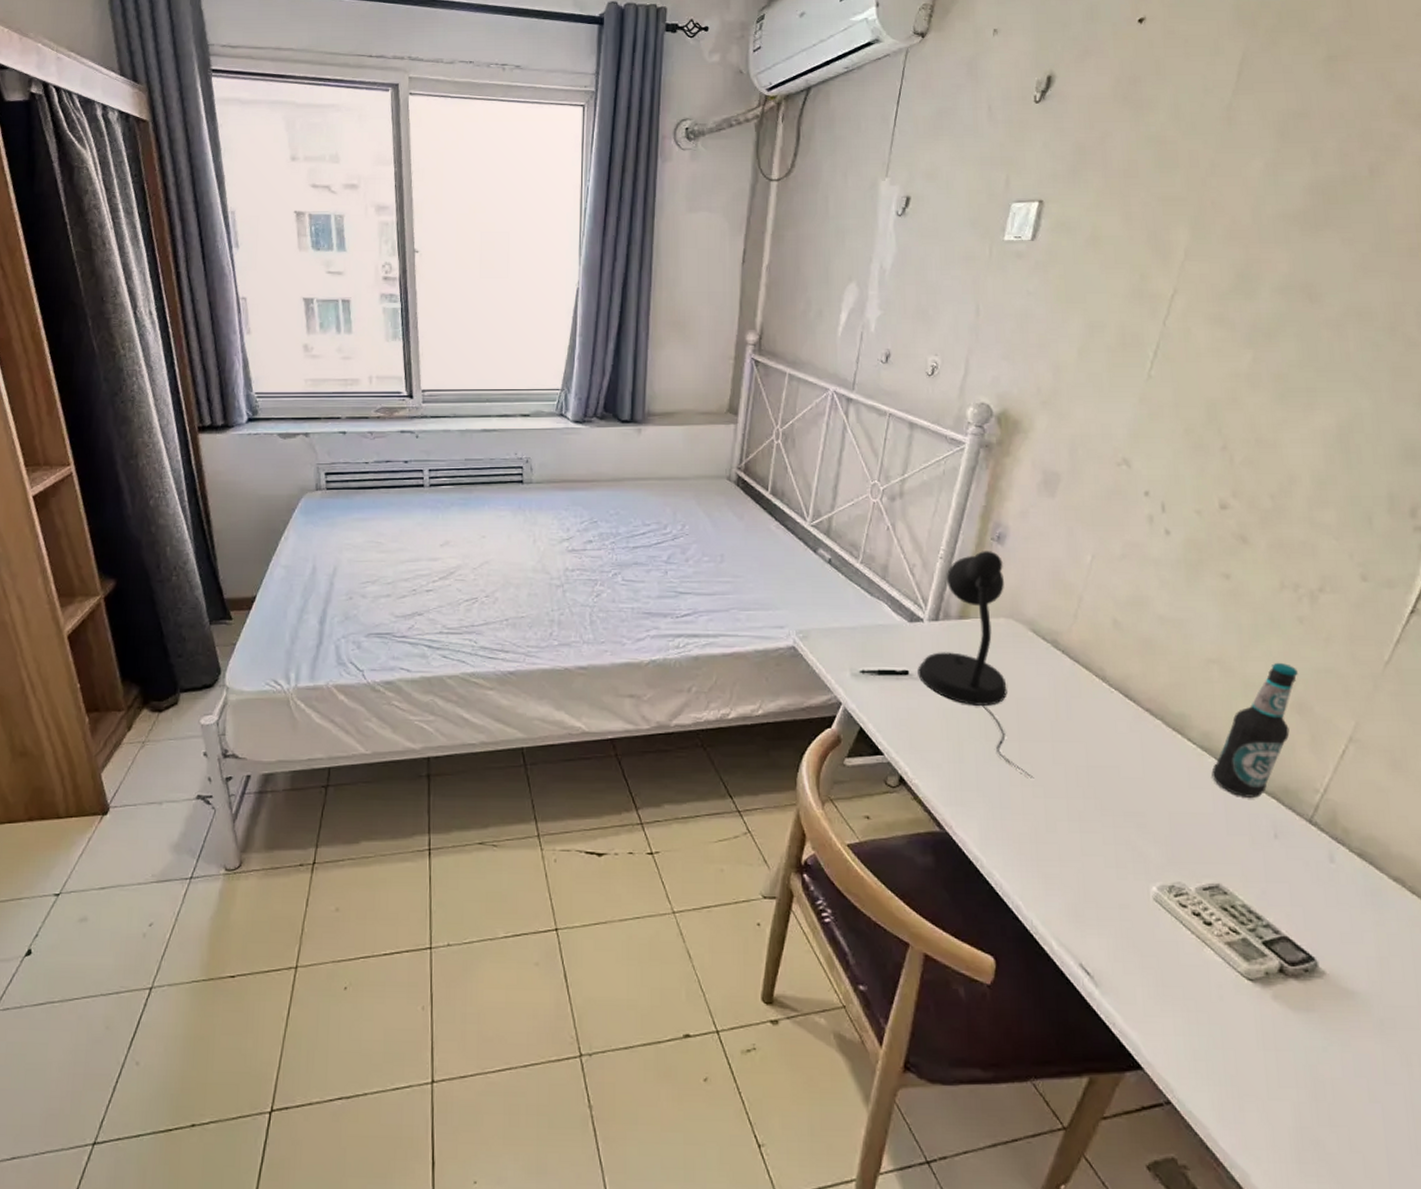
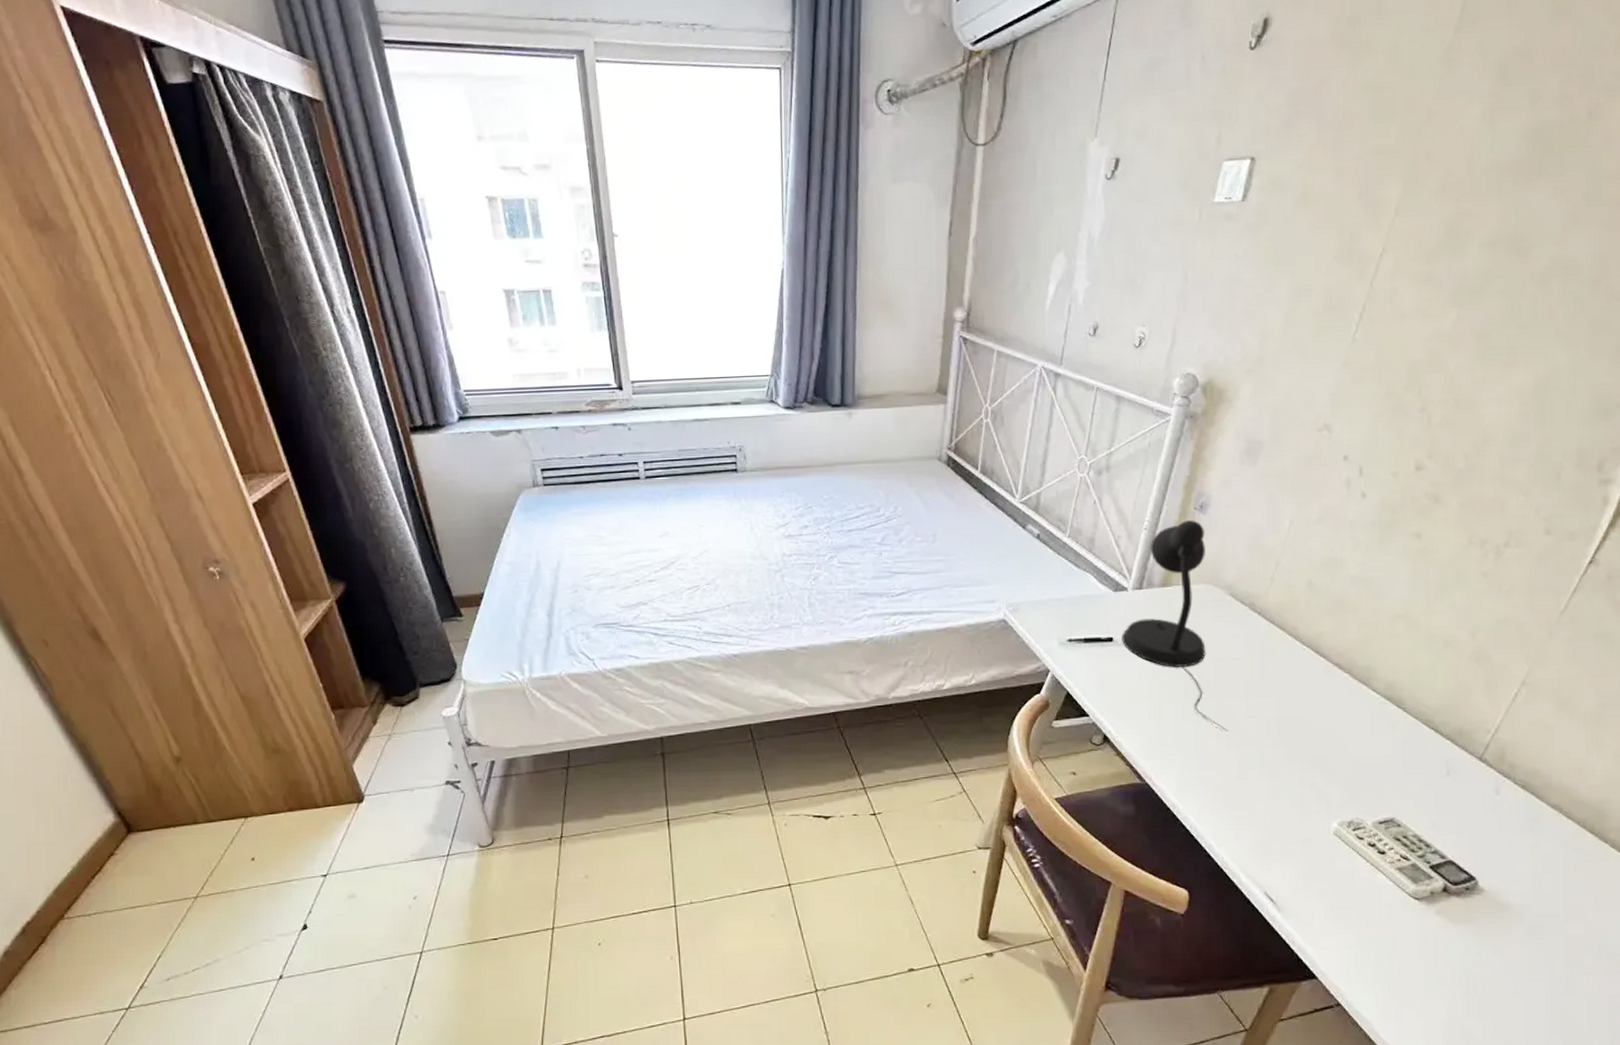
bottle: present [1211,662,1298,798] -> none [1393,615,1479,740]

